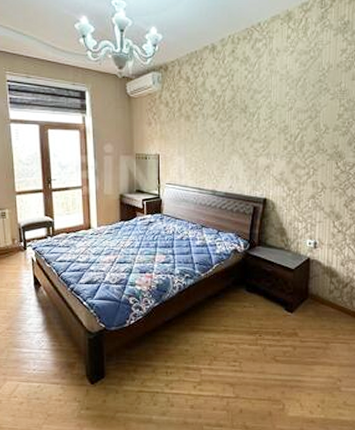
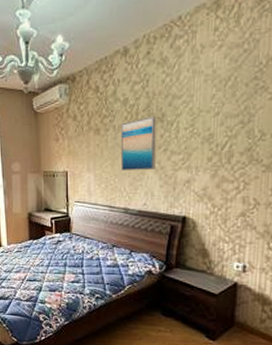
wall art: none [209,107,240,156] -> present [120,116,156,172]

